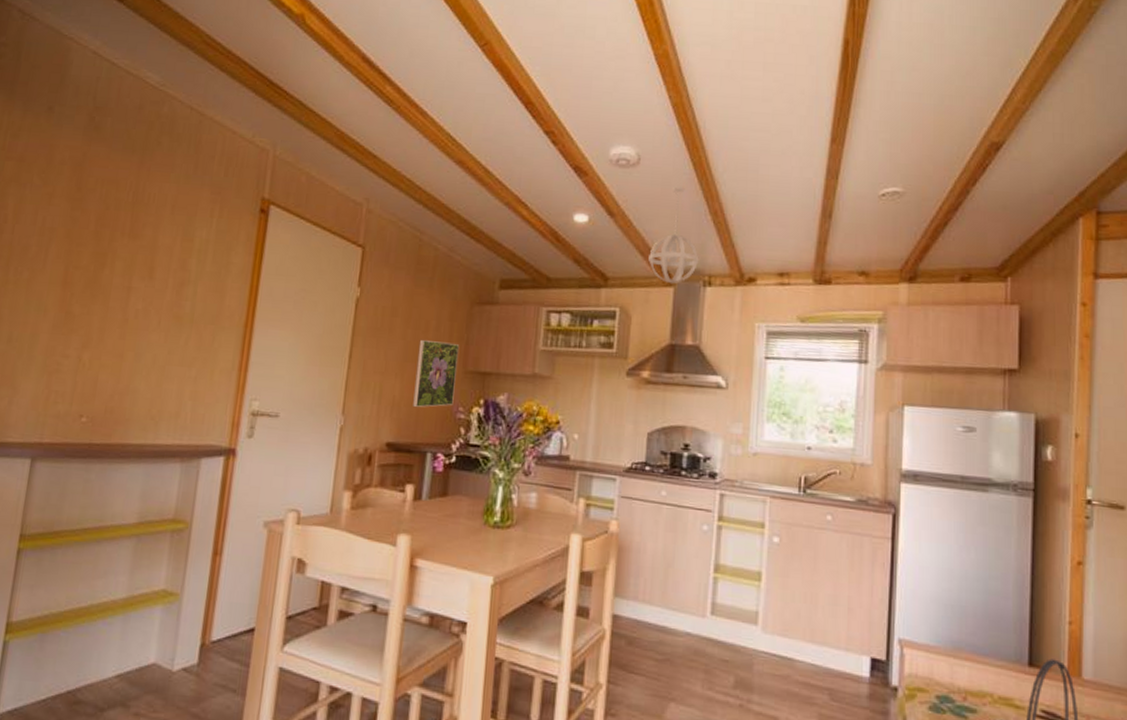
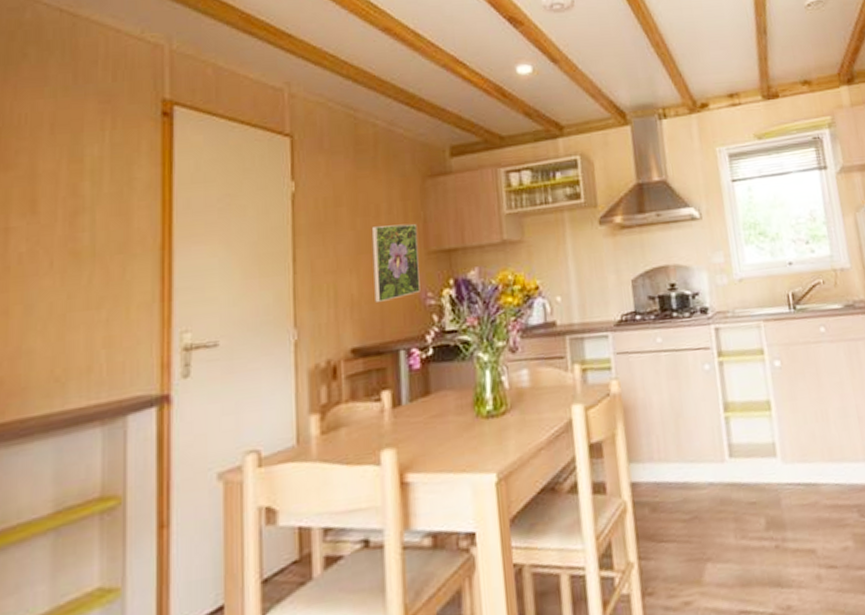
pendant light: present [648,186,699,284] -> none [600,23,651,123]

